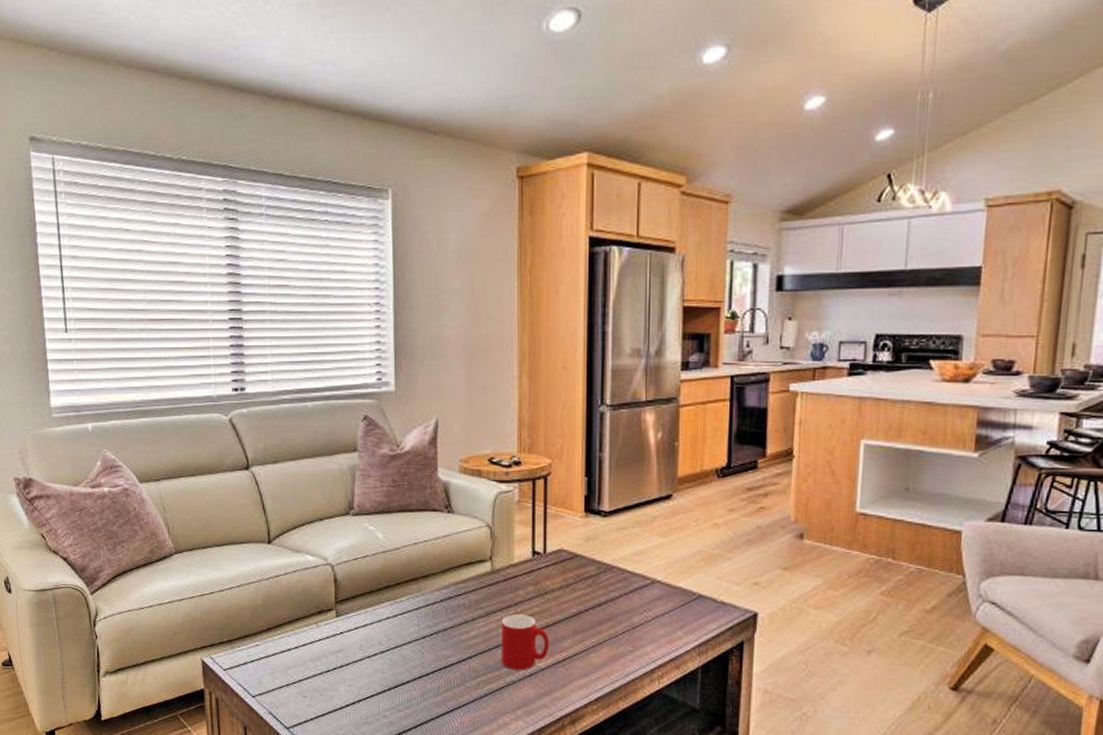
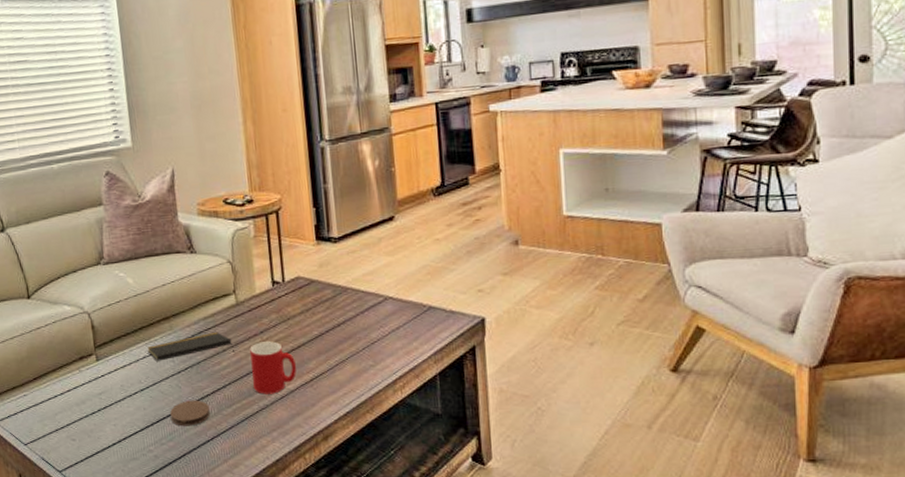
notepad: none [391,598,484,624] -> present [147,331,234,361]
coaster: none [410,668,452,695] -> present [170,400,210,426]

